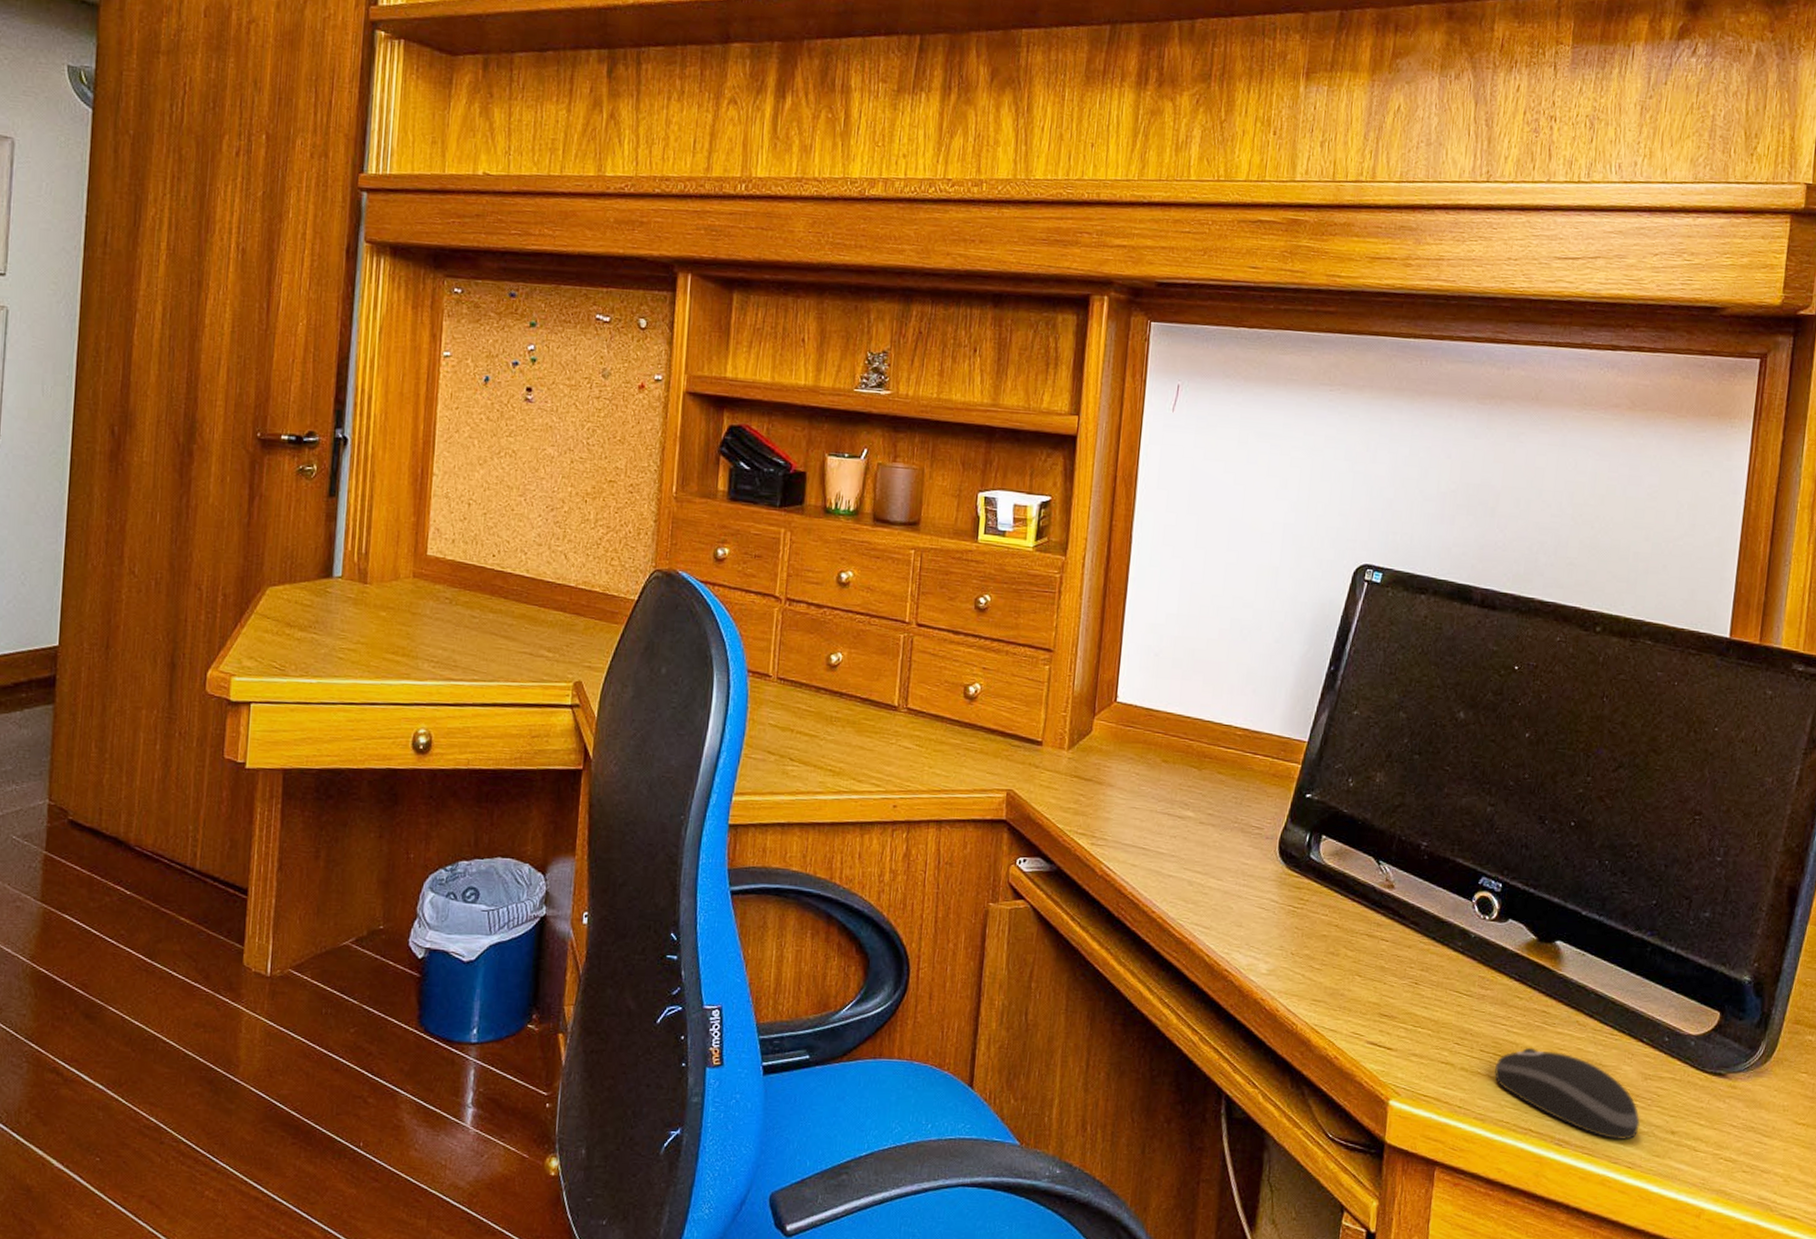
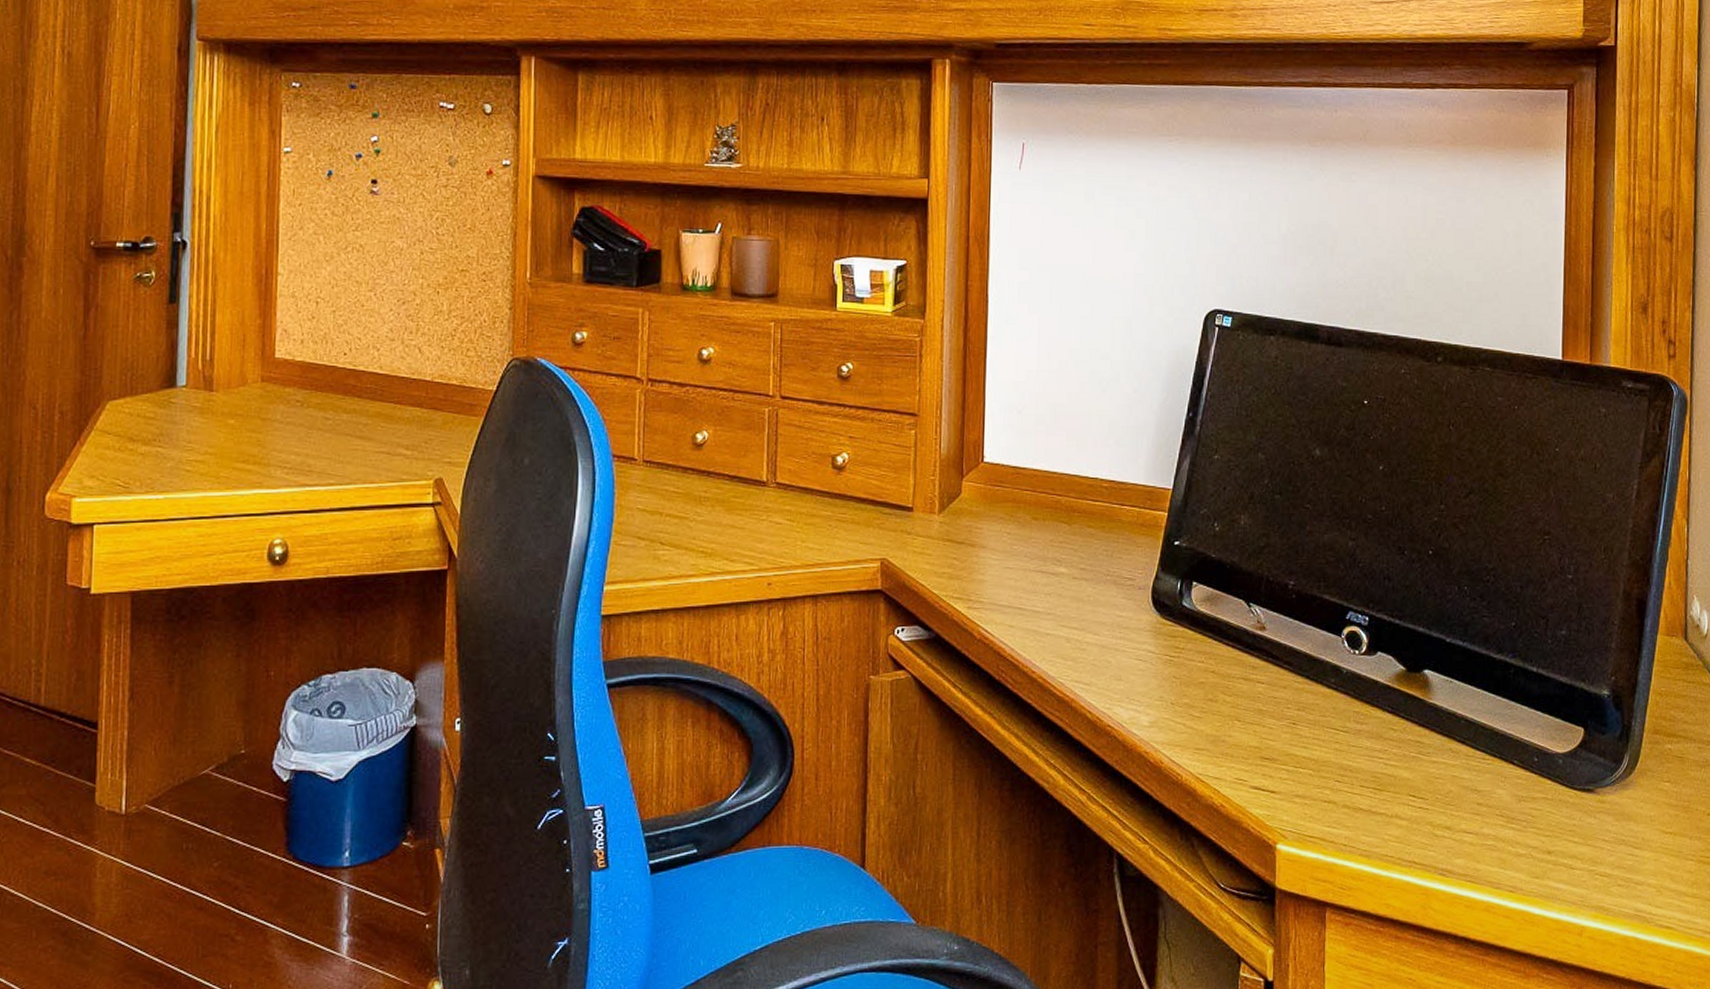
computer mouse: present [1494,1047,1640,1141] -> none [1376,778,1518,865]

